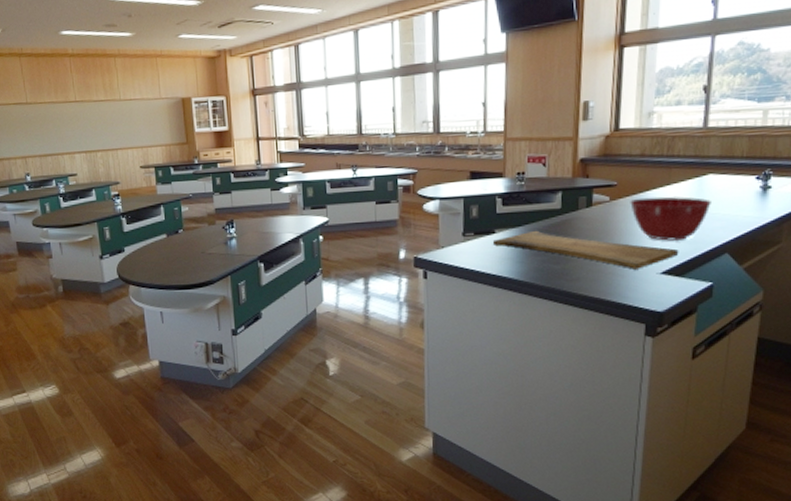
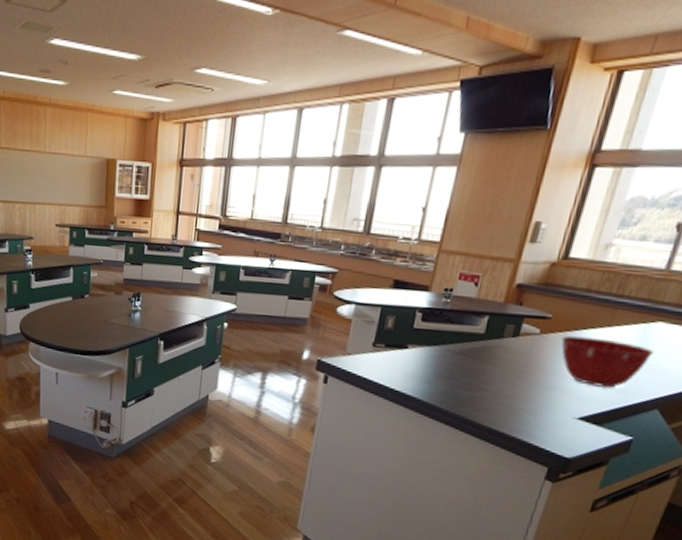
cutting board: present [492,230,679,270] -> none [402,352,604,411]

